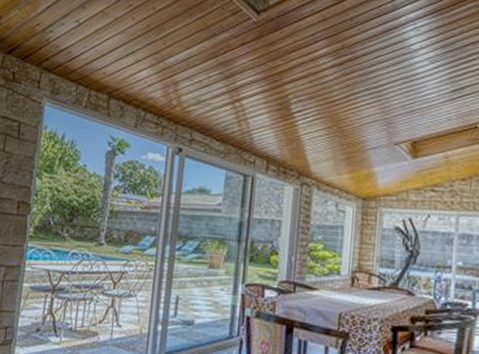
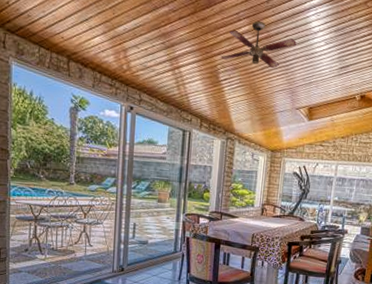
ceiling fan: none [292,41,391,96] -> present [220,20,297,69]

